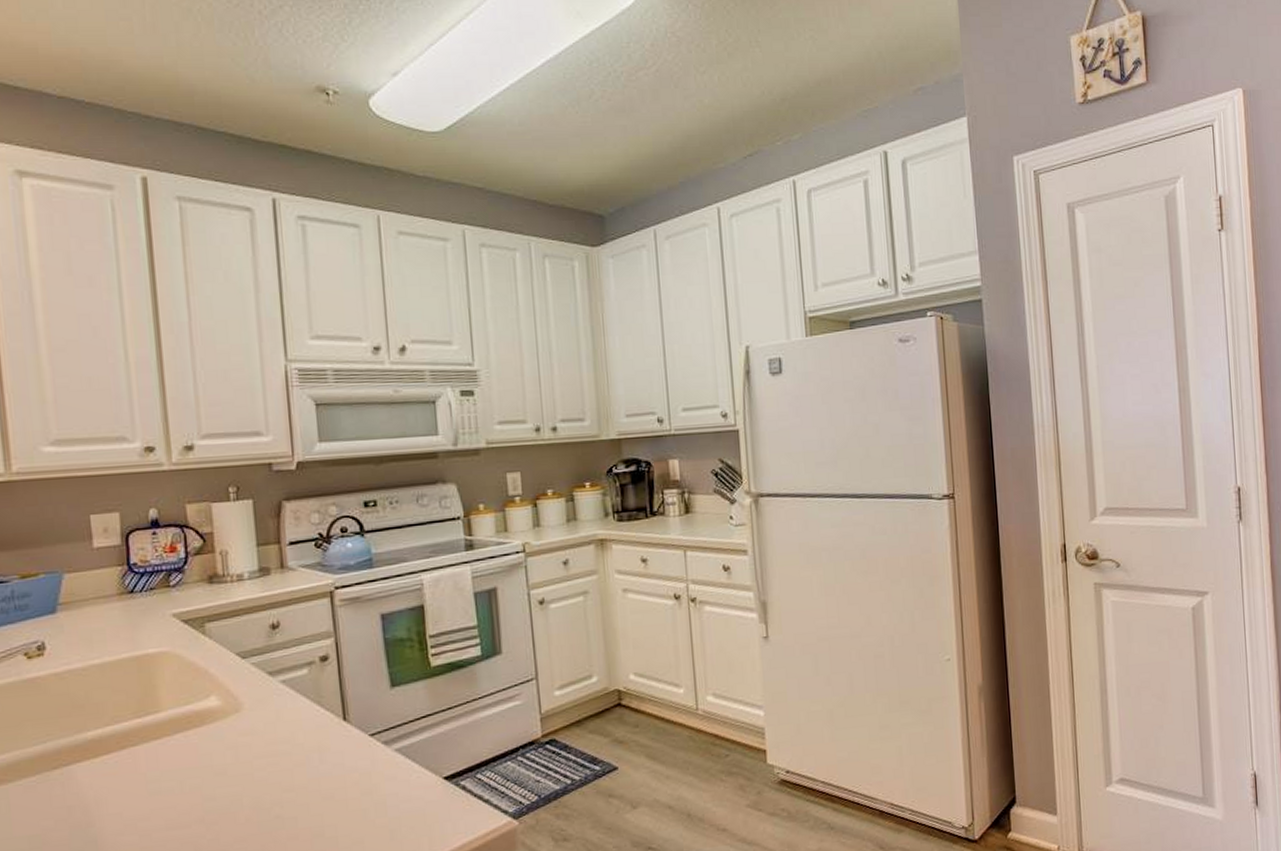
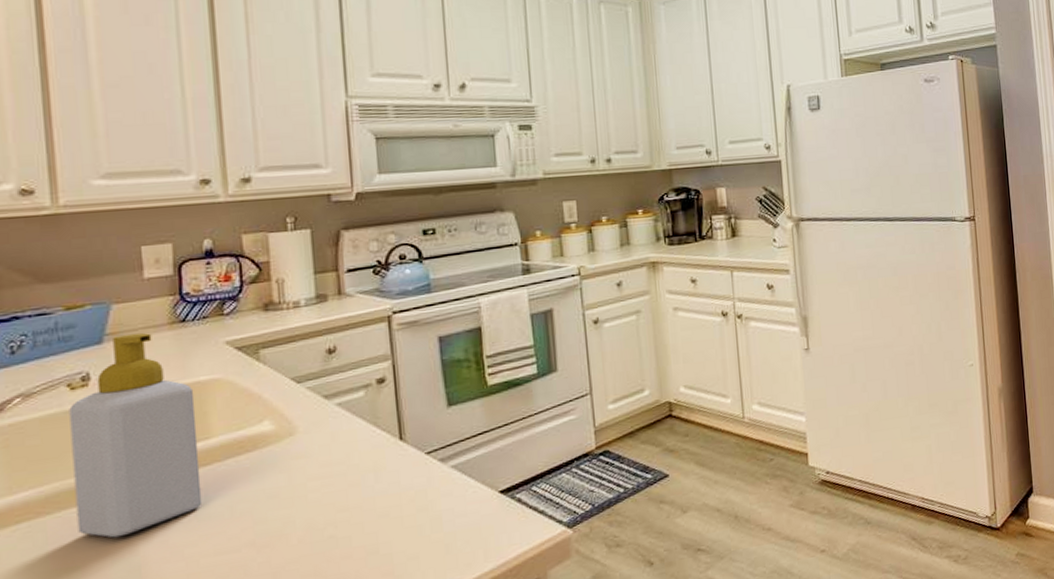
soap bottle: none [26,603,154,808] -> present [69,332,203,538]

